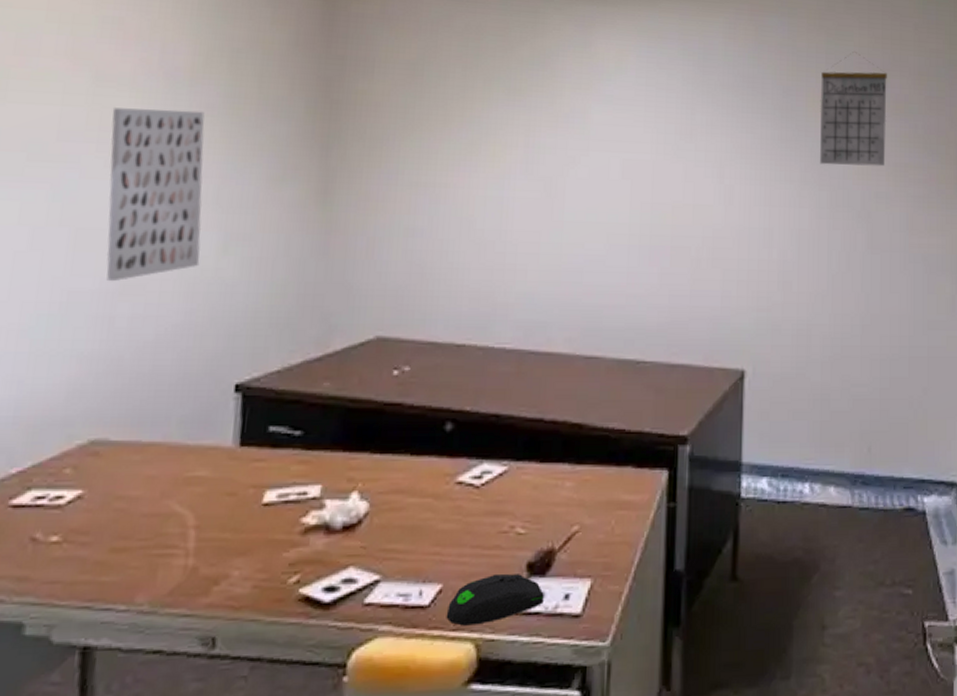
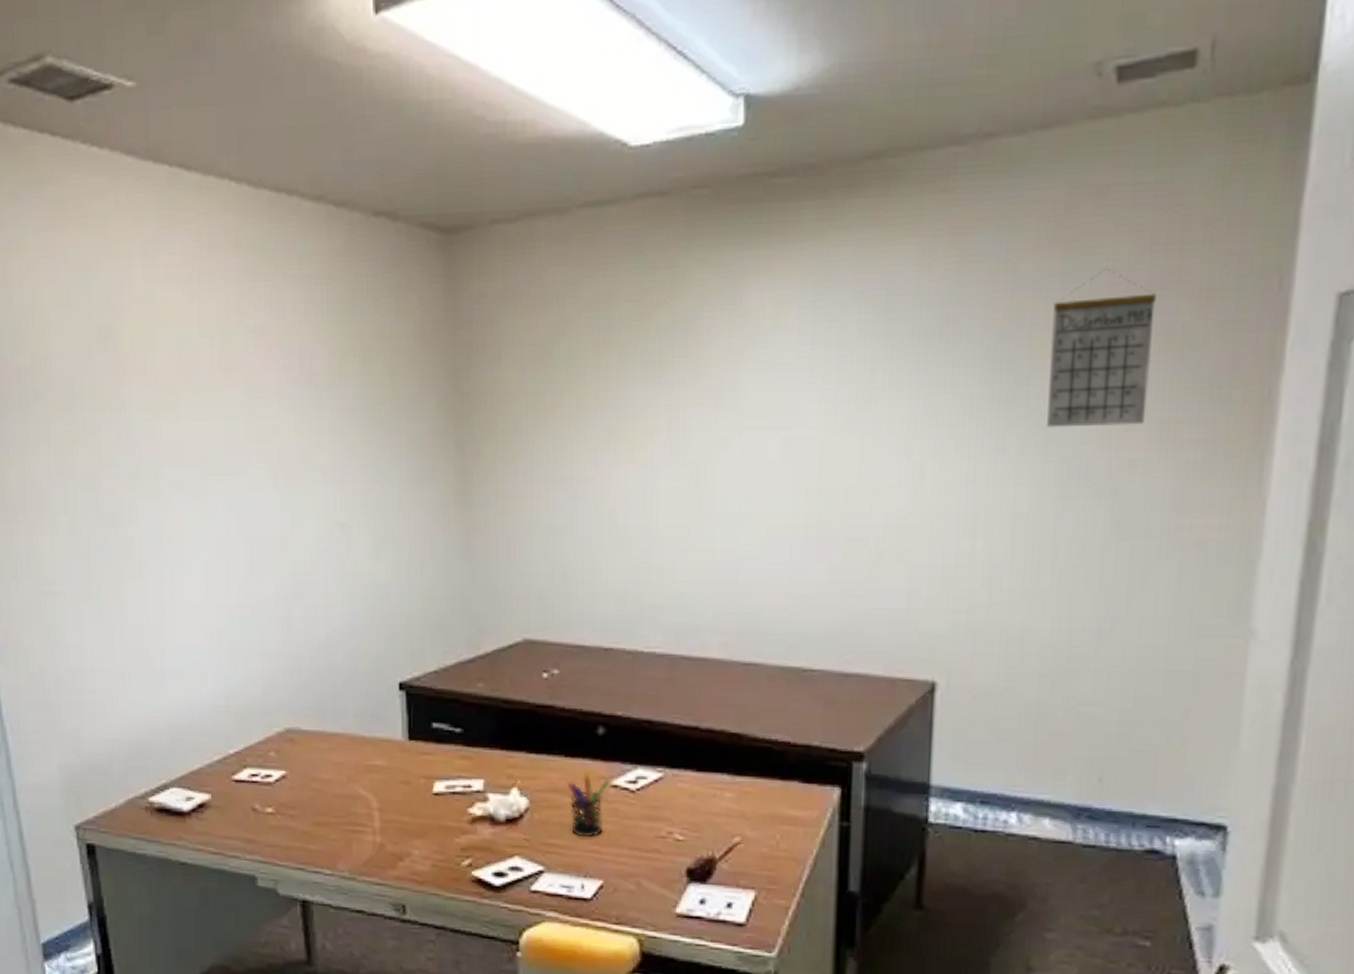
wall art: present [106,108,205,282] -> none [265,415,357,587]
pen holder: none [411,469,455,540] -> present [567,771,610,837]
computer mouse: present [446,573,544,626] -> none [608,876,705,922]

